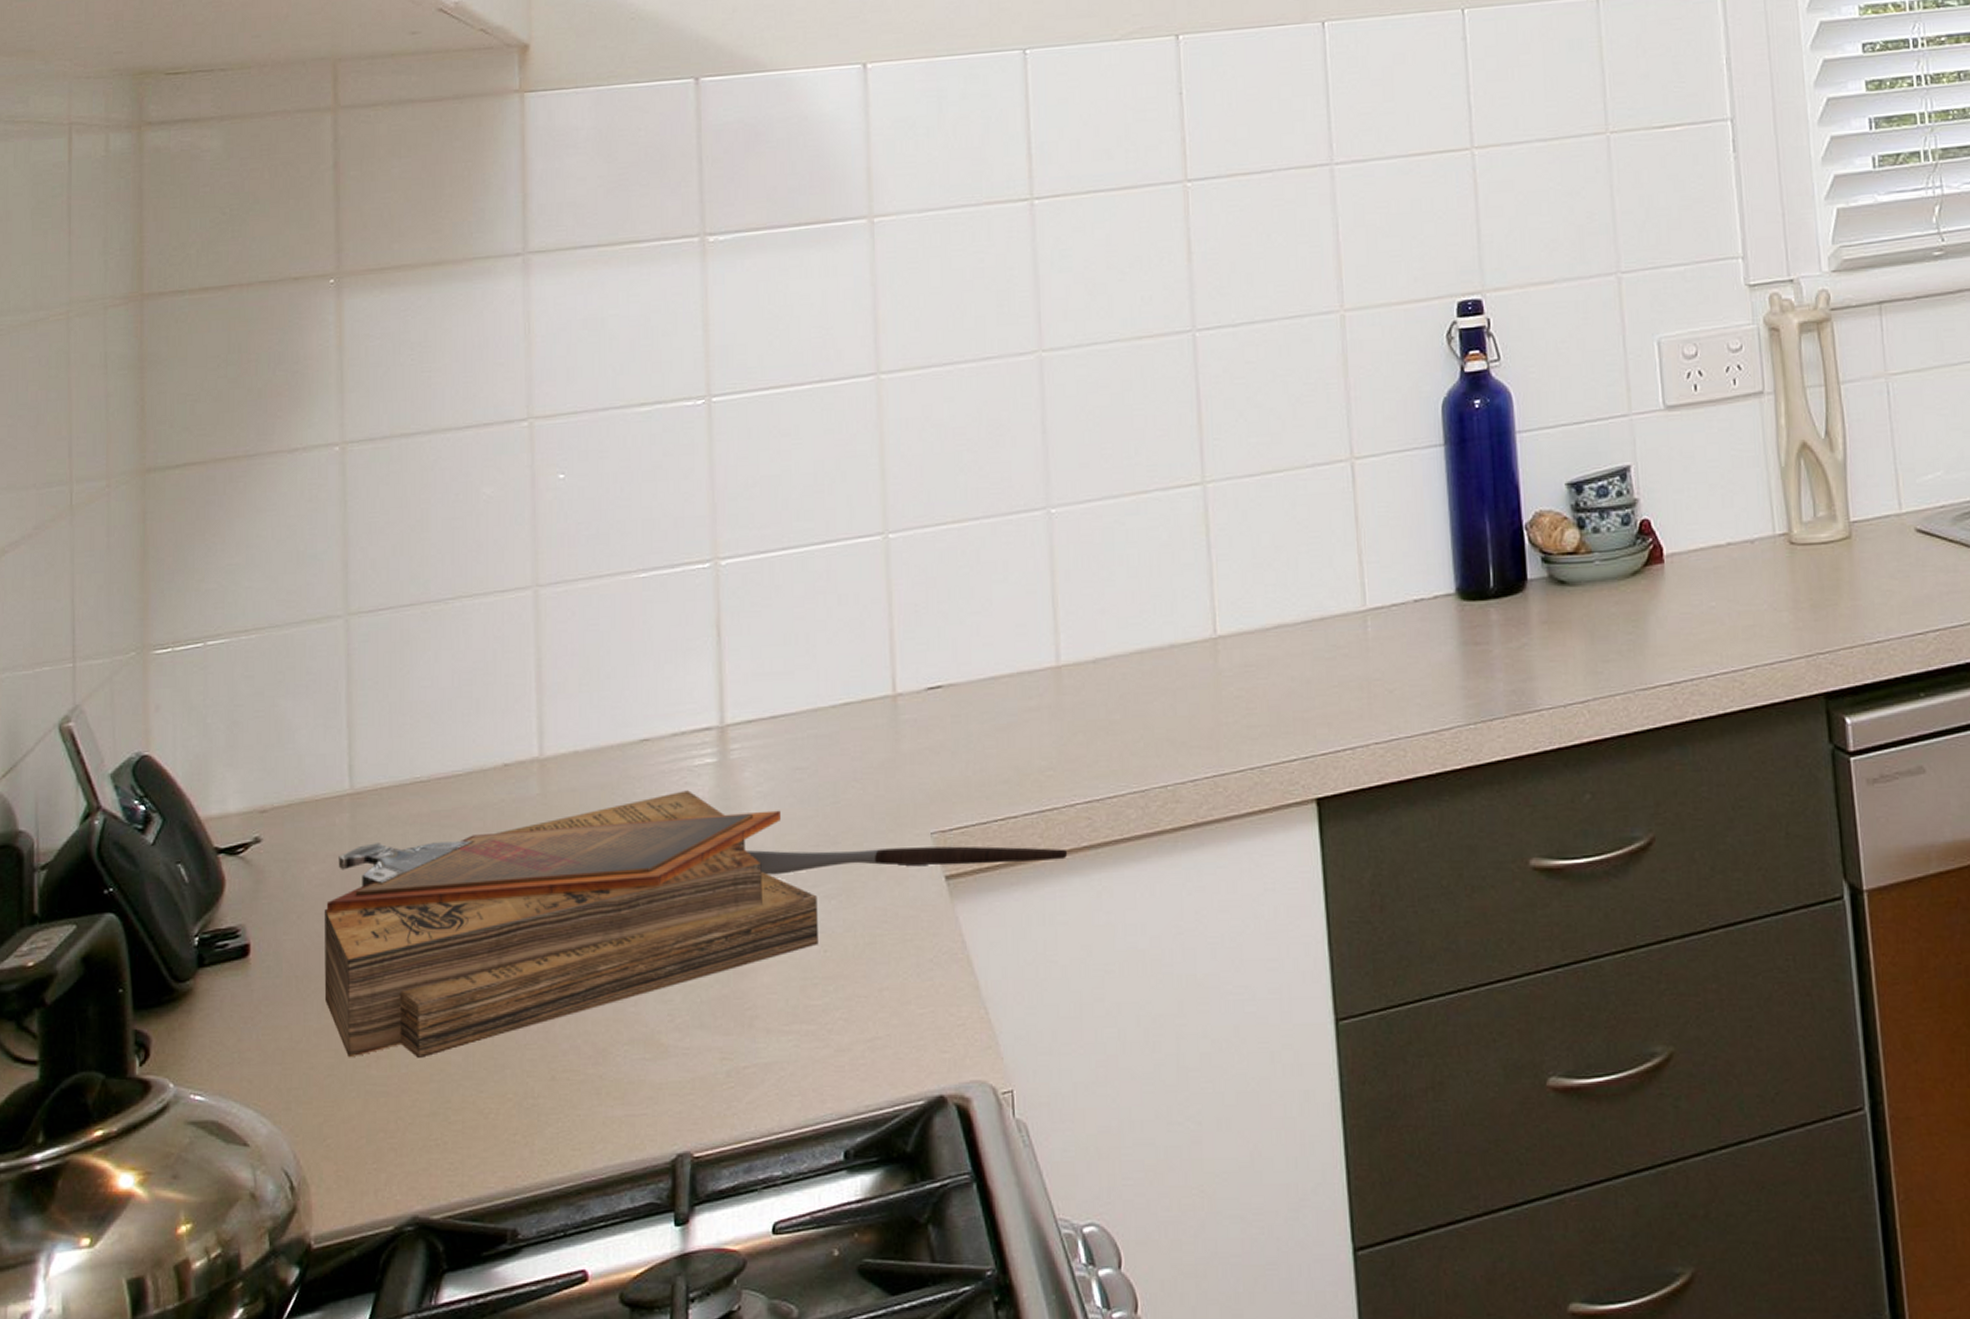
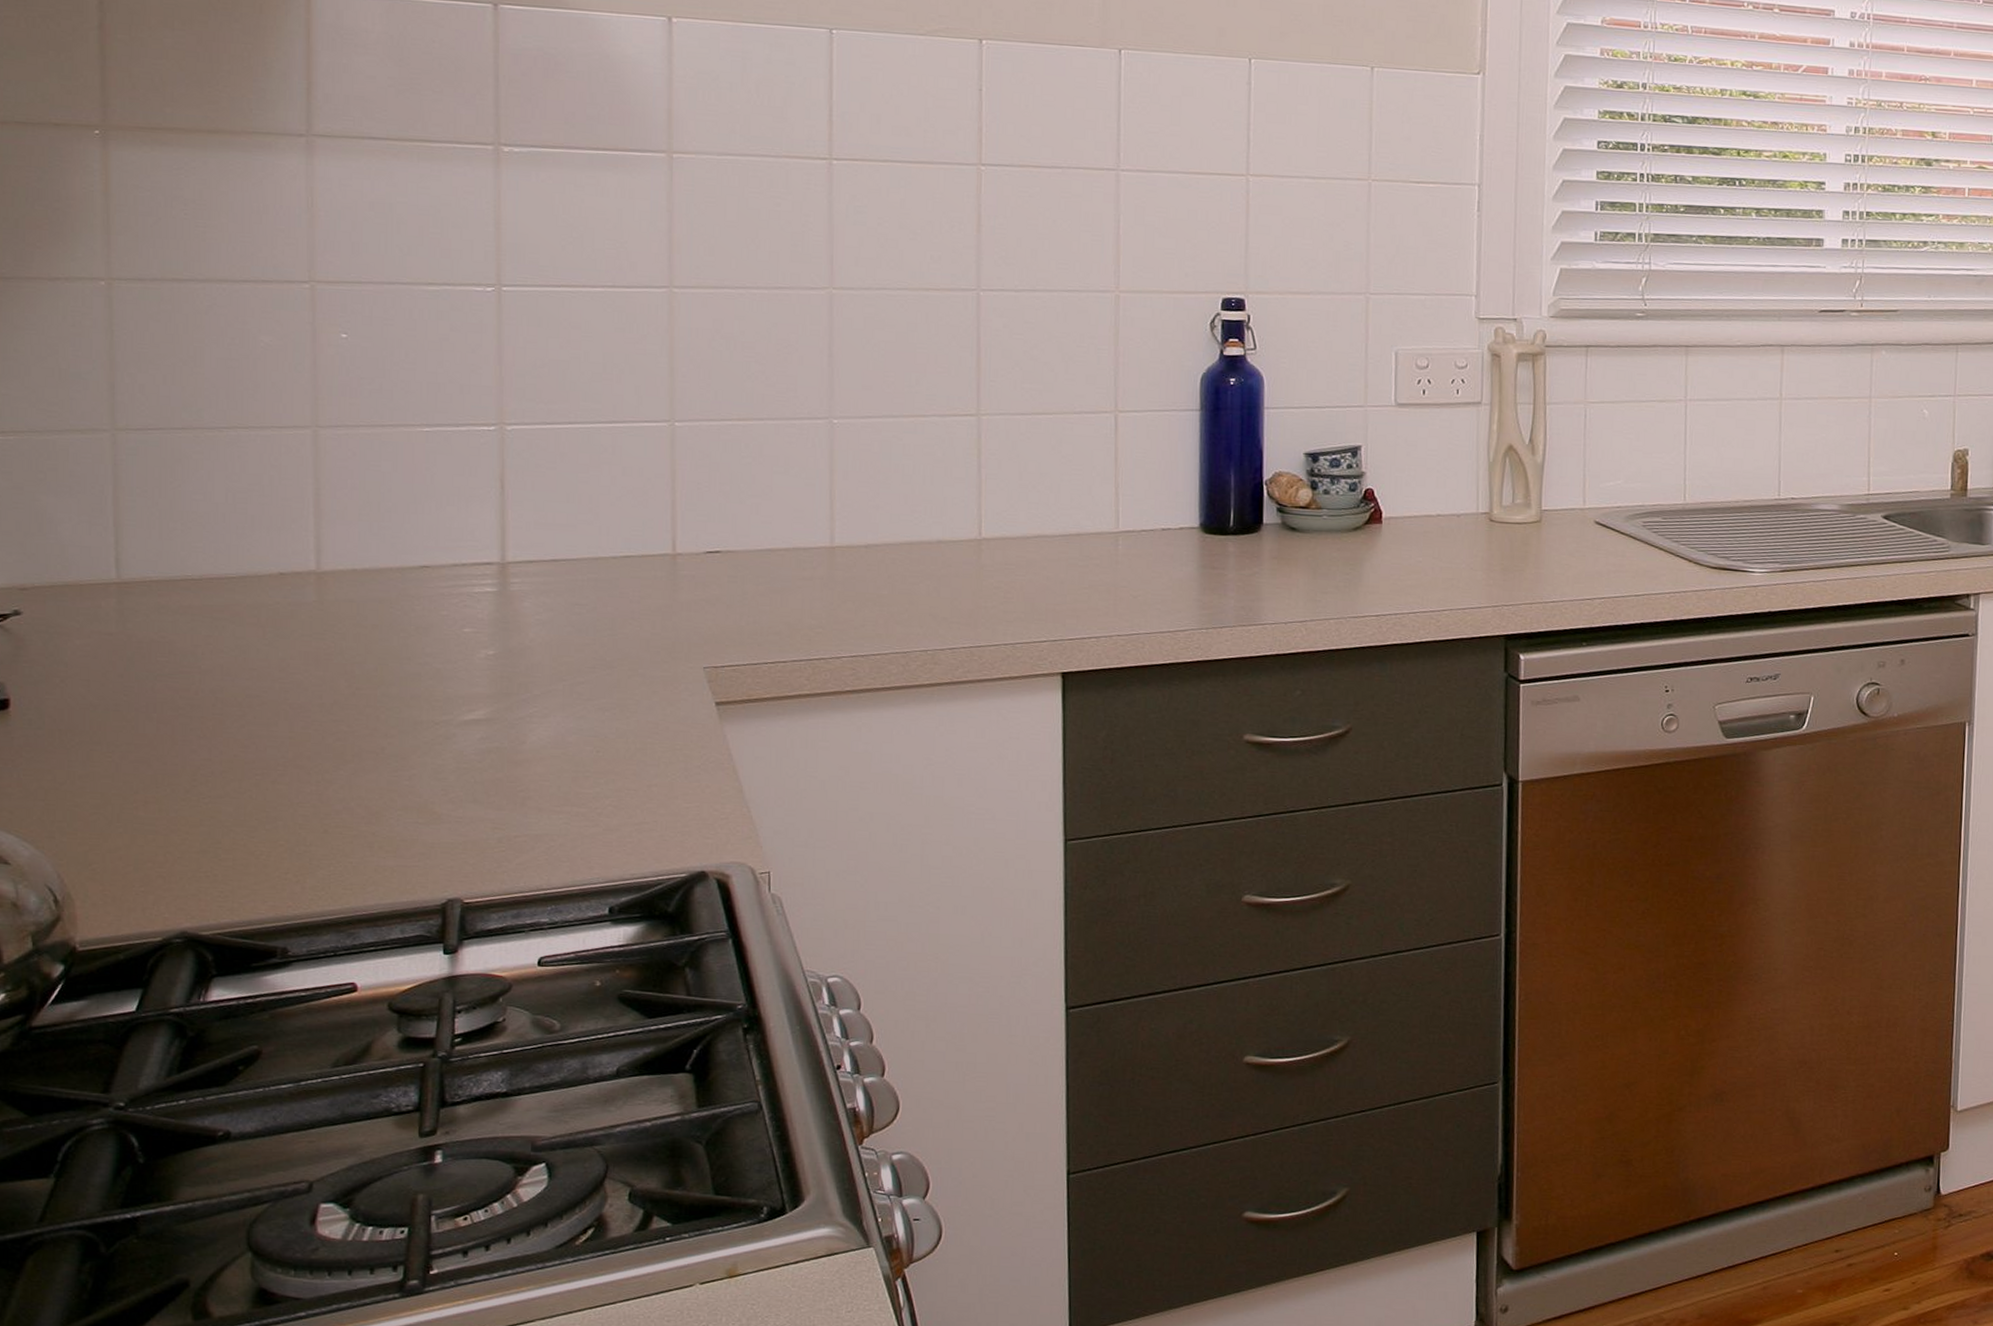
clipboard: present [324,790,818,1058] -> none [90,611,592,806]
knife: present [746,846,1068,875] -> none [524,666,832,699]

